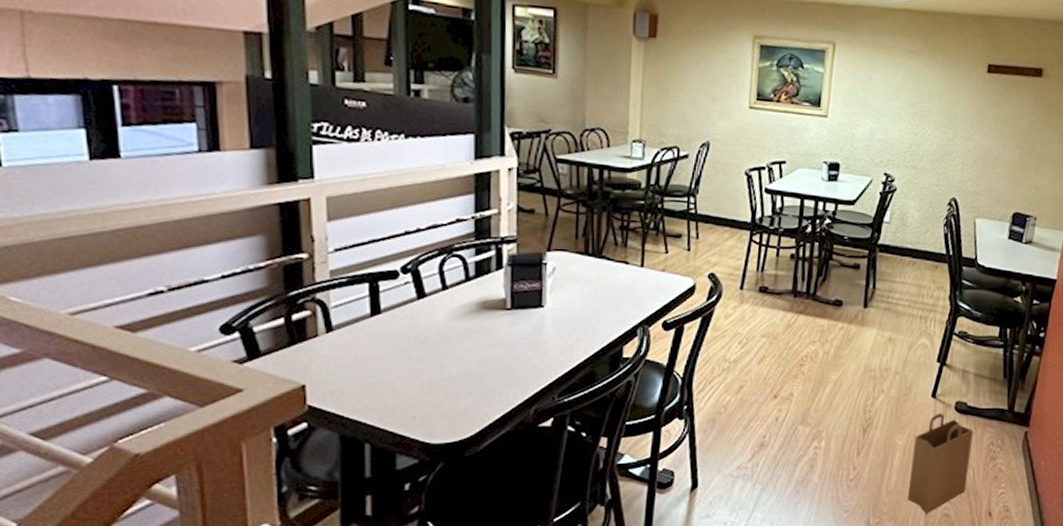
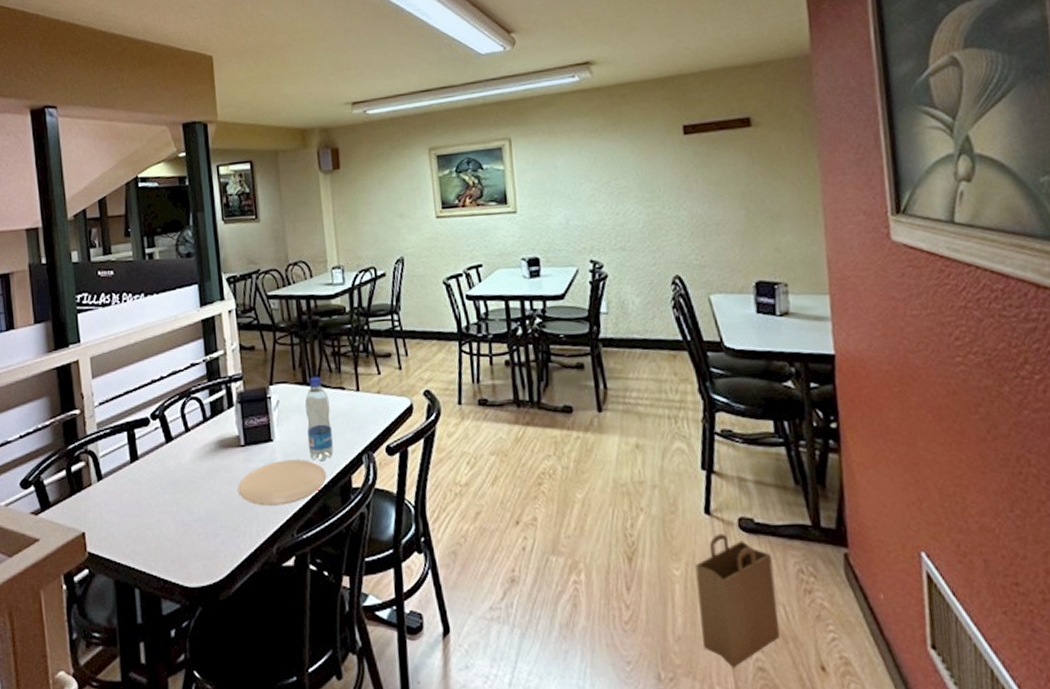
plate: none [498,327,598,370] -> present [238,460,327,506]
bottle: none [581,248,611,331] -> present [304,377,333,462]

